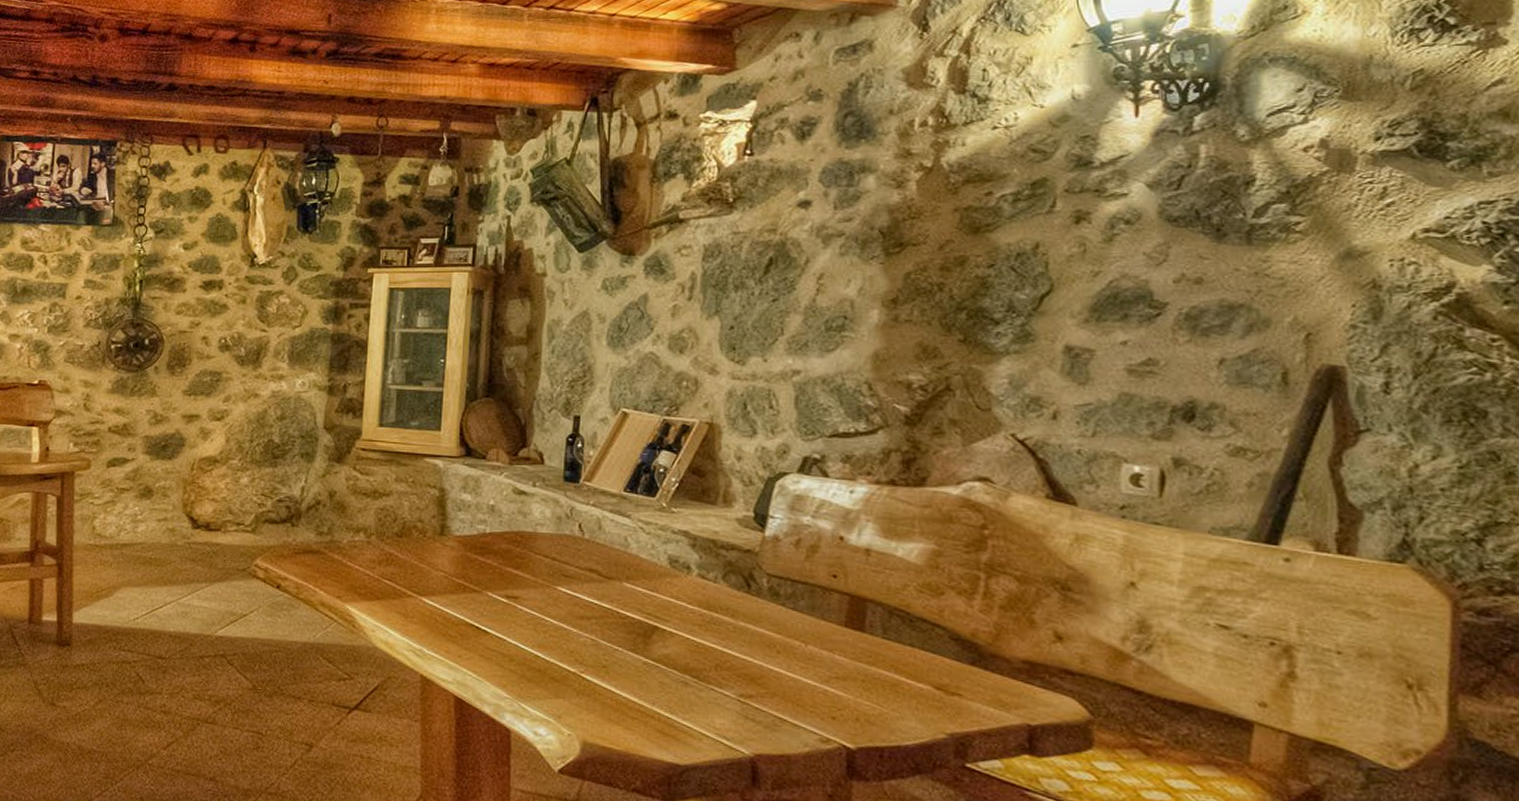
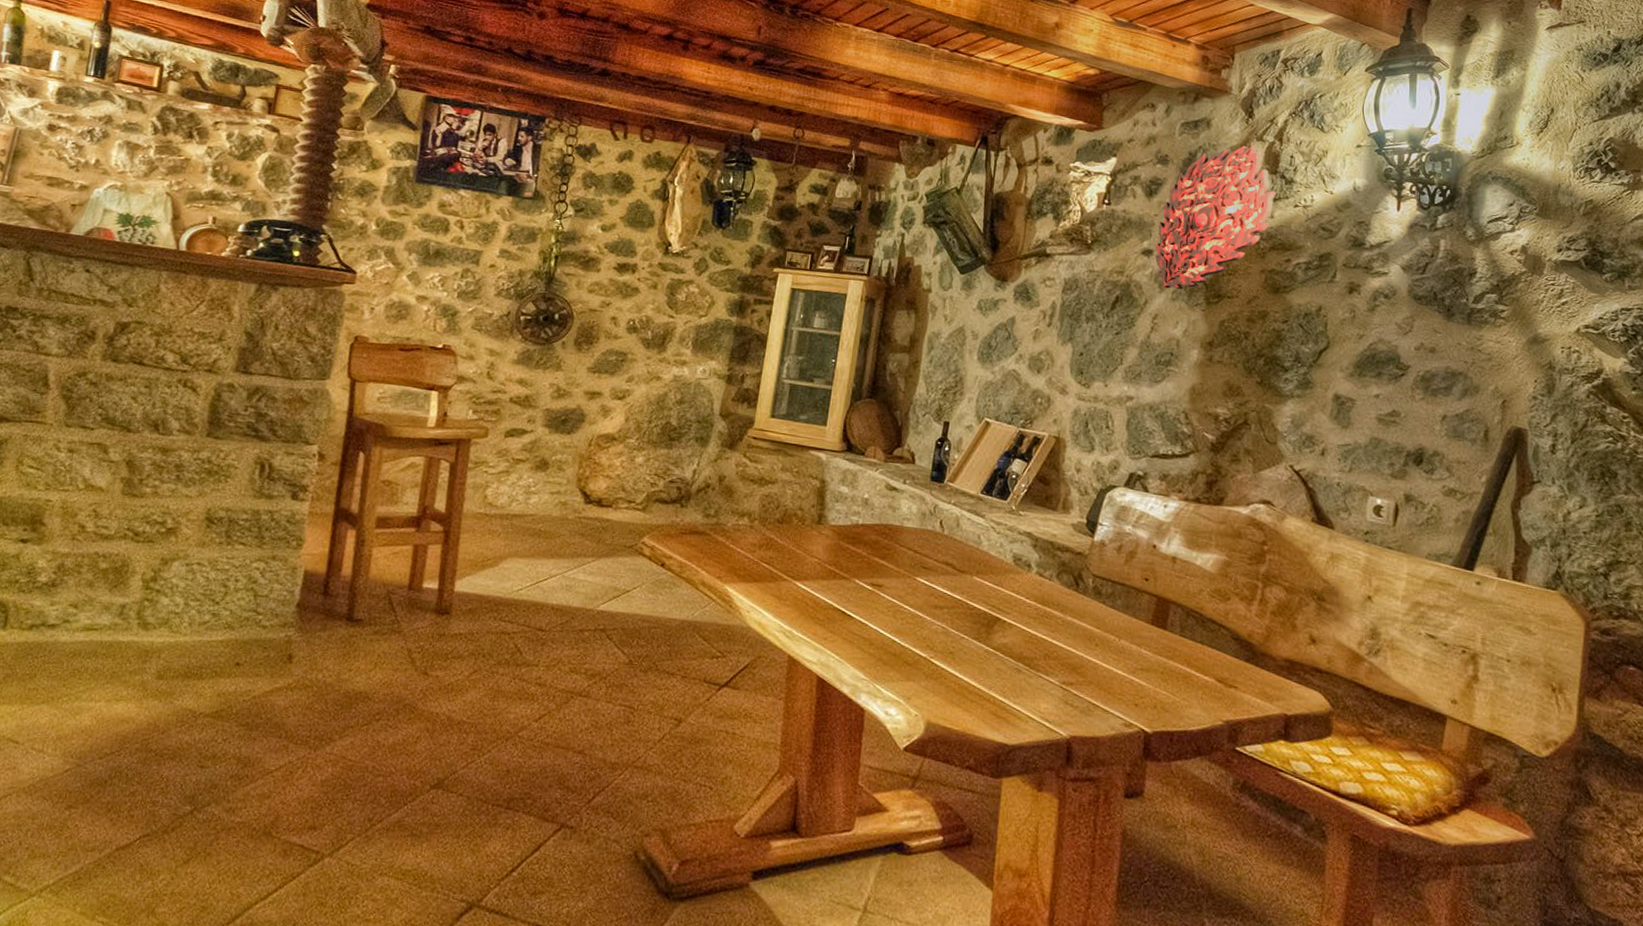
wall ornament: none [815,63,968,243] -> present [1156,145,1277,290]

